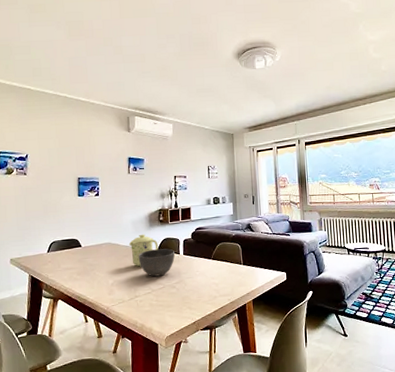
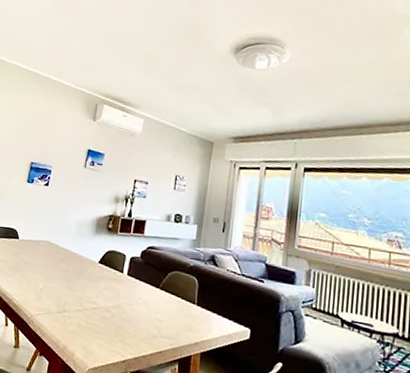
mug: present [128,234,159,267] -> none [68,239,101,277]
bowl: present [138,248,175,277] -> none [75,259,119,294]

